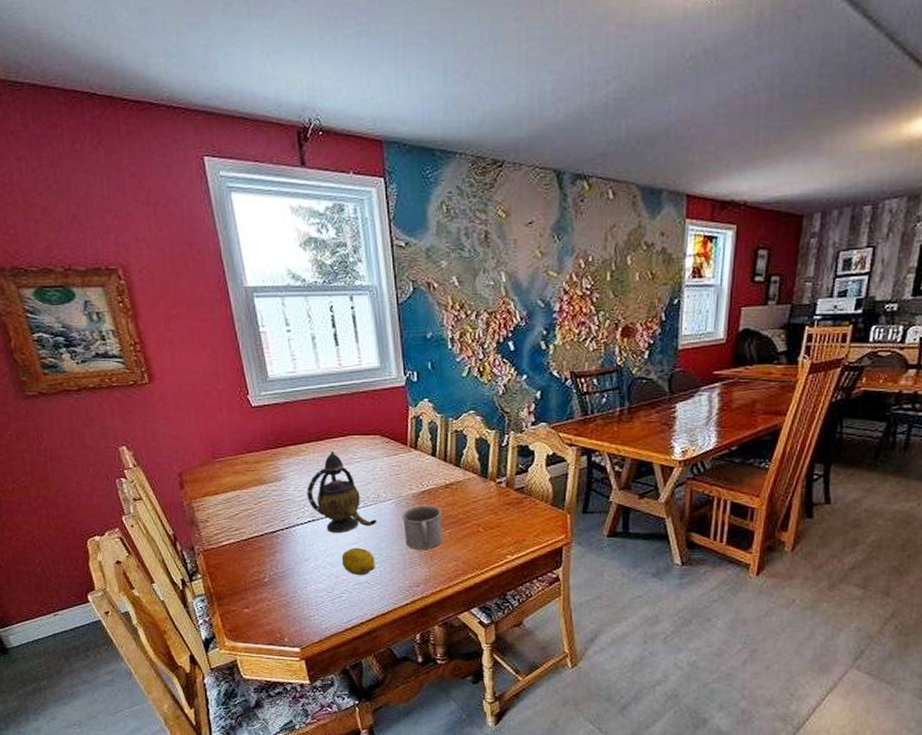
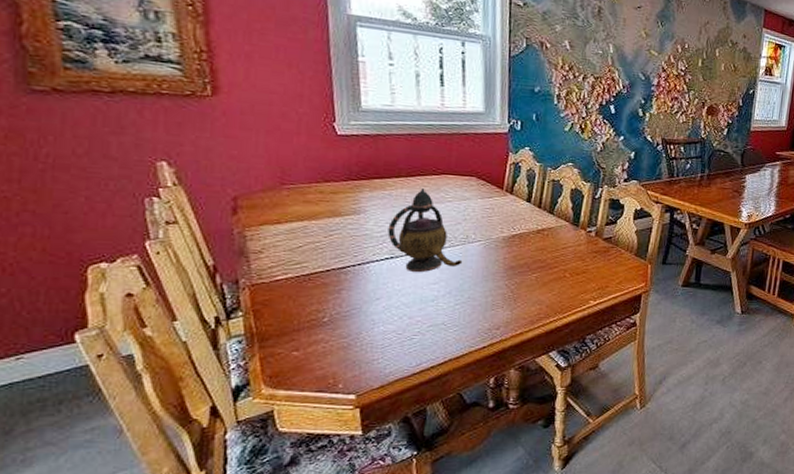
fruit: present [341,547,375,576] -> none [417,287,455,318]
mug: present [402,505,442,550] -> none [489,248,530,292]

